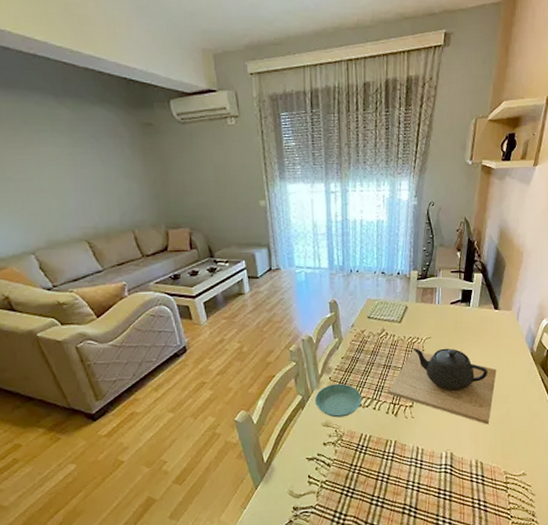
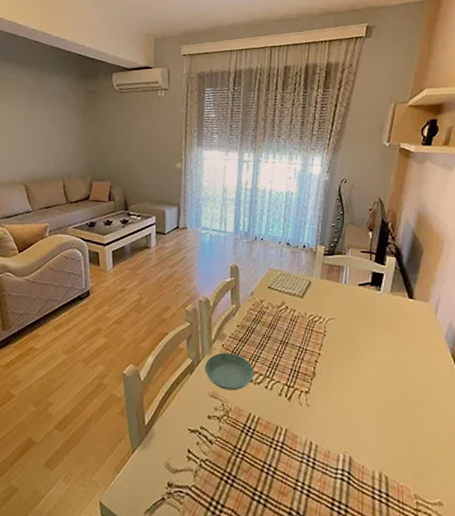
teapot: present [388,348,497,425] -> none [283,327,409,431]

